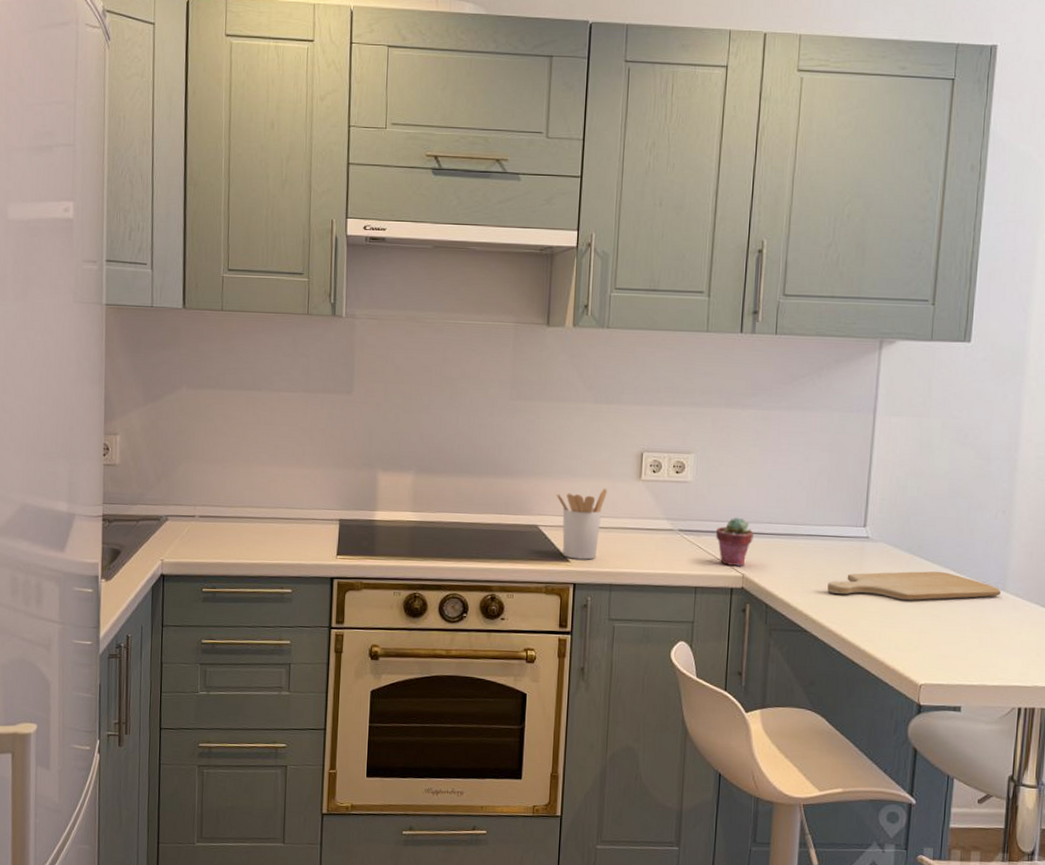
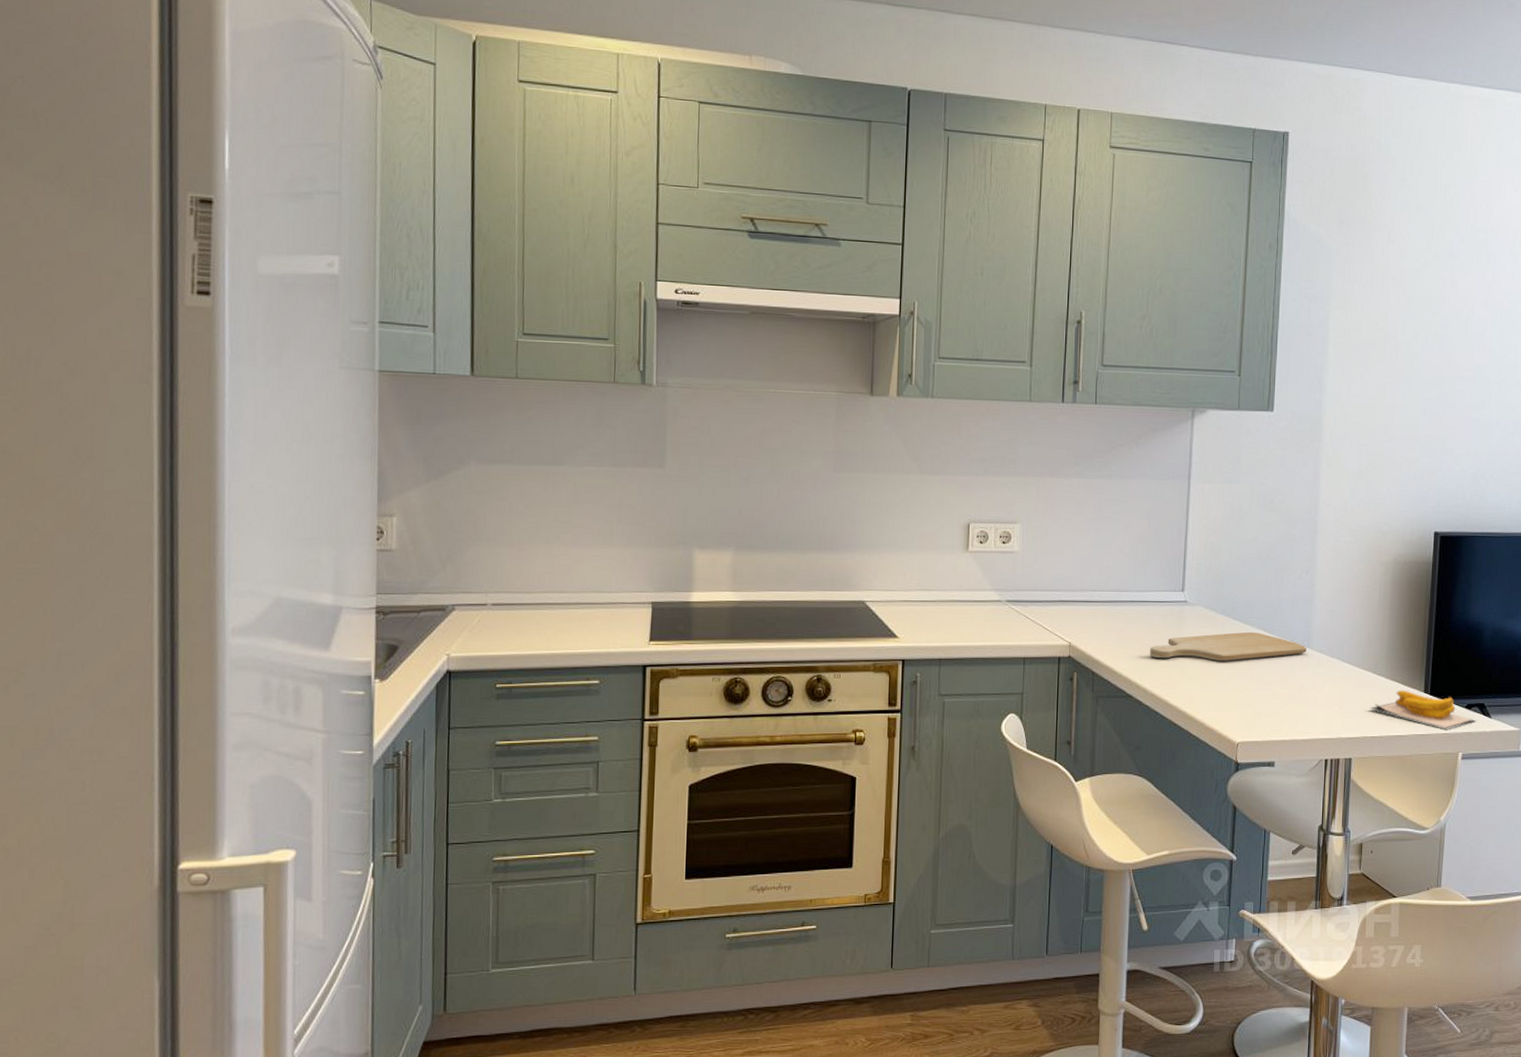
utensil holder: present [556,489,607,560] -> none [883,561,935,635]
potted succulent: present [716,517,753,566] -> none [1043,586,1079,635]

